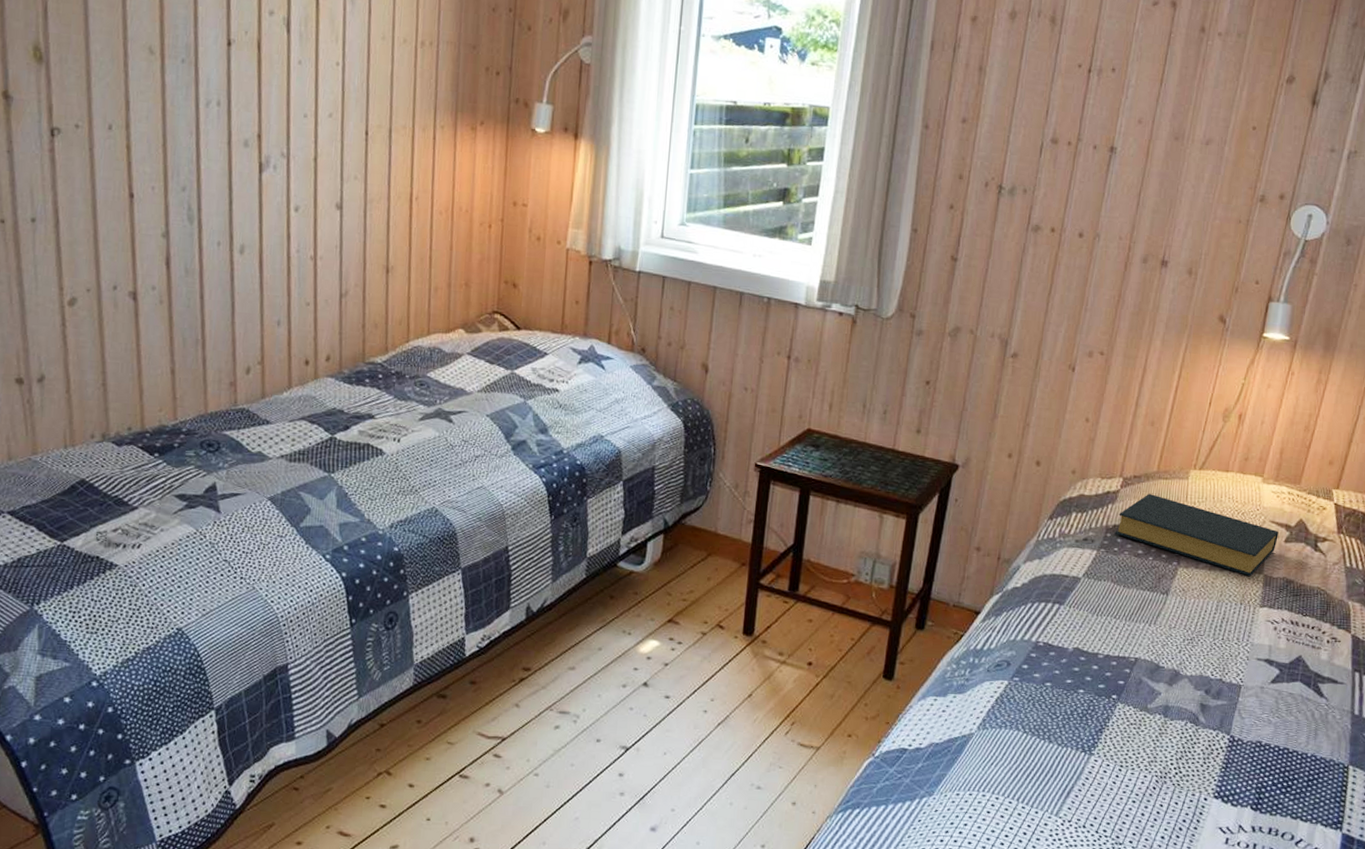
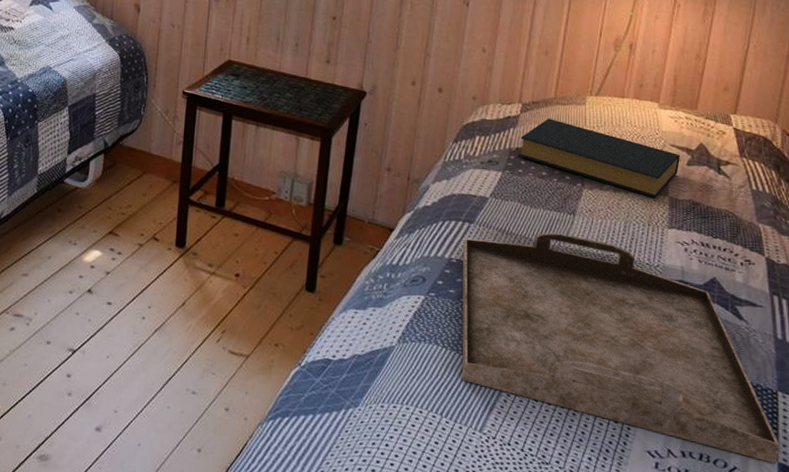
serving tray: none [1042,613,1346,835] -> present [462,232,780,464]

